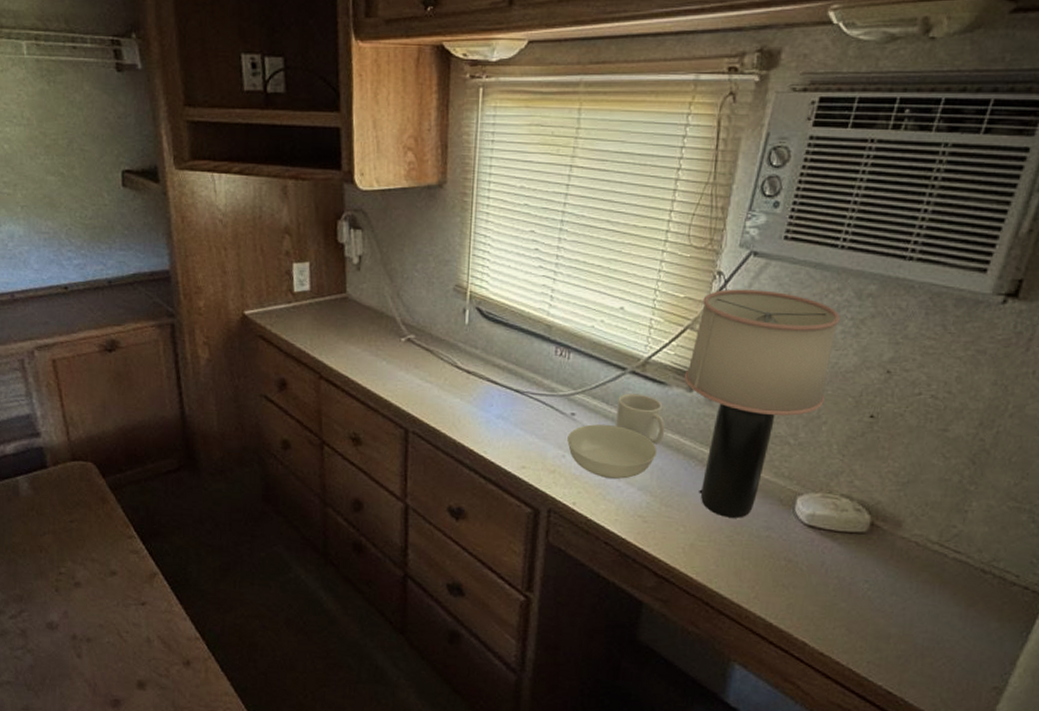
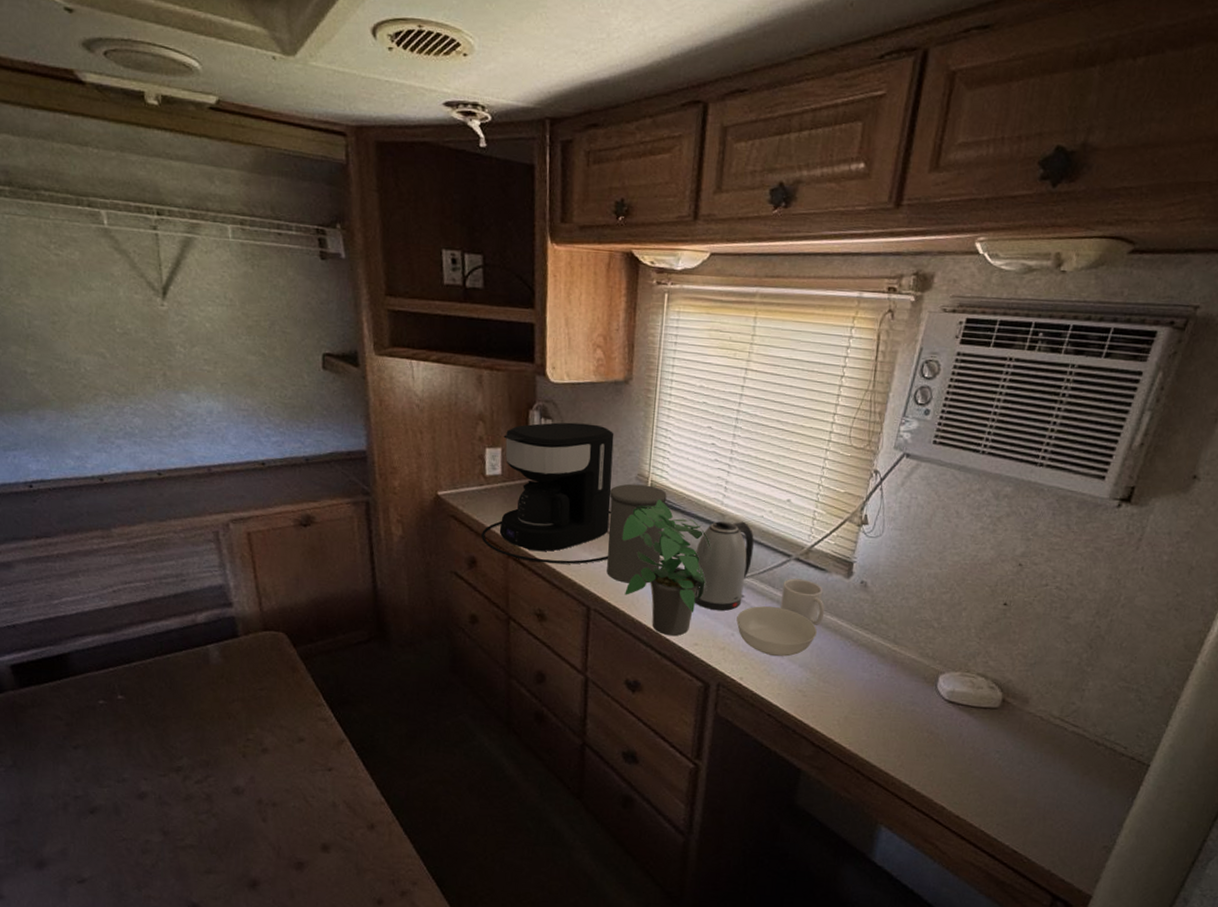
coffee maker: none [291,232,429,385] -> present [481,422,614,565]
canister: none [425,295,488,403] -> present [607,483,667,583]
potted plant: none [440,310,537,459] -> present [621,498,711,636]
kettle: none [520,332,585,430] -> present [694,521,754,611]
table lamp: present [684,289,840,518] -> none [842,486,980,694]

